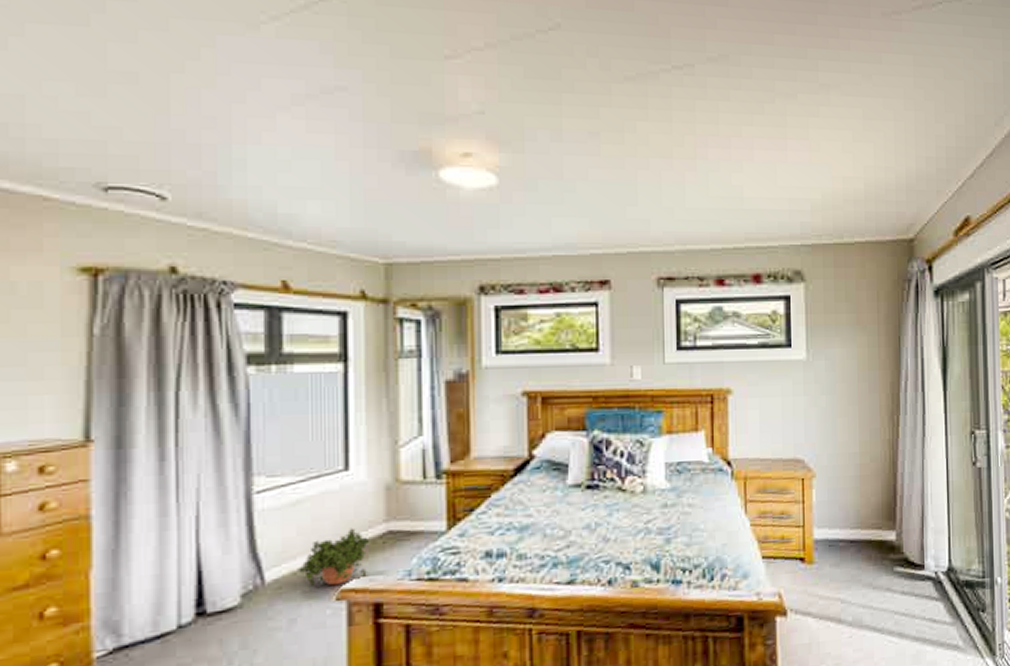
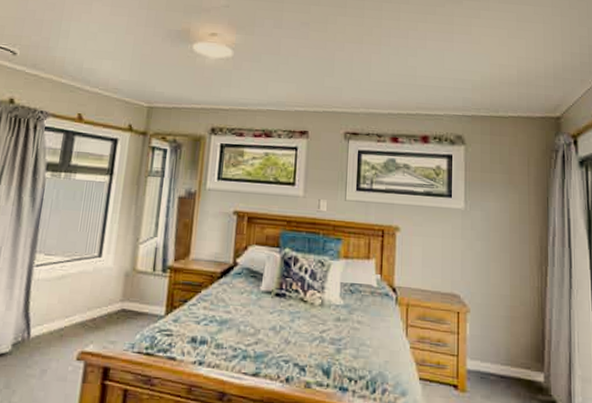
potted plant: present [299,527,370,586] -> none [54,302,108,347]

